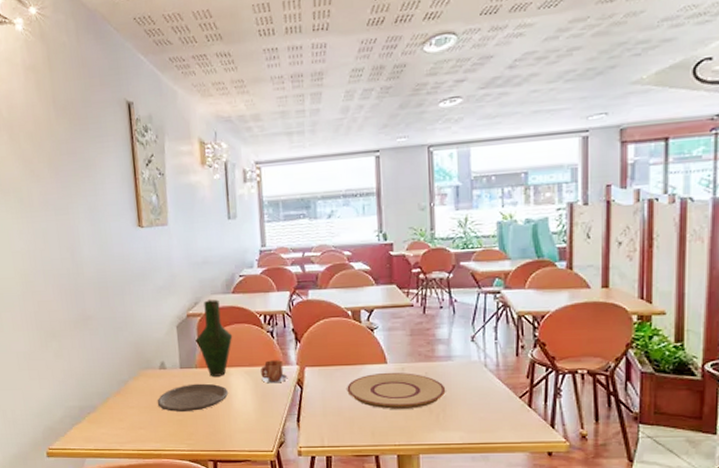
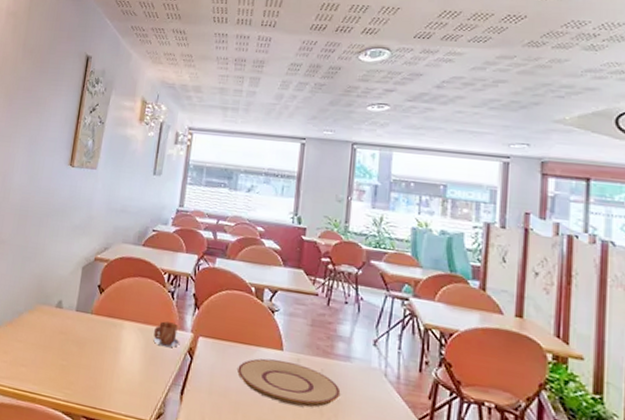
plate: present [157,383,229,412] -> none [45,329,118,360]
vase: present [197,299,233,377] -> none [98,246,134,328]

